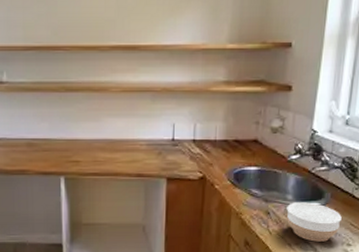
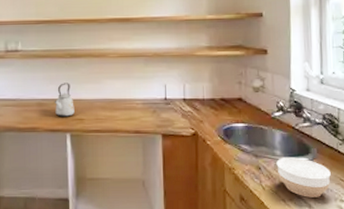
kettle: none [46,120,70,158] -> present [54,83,75,117]

